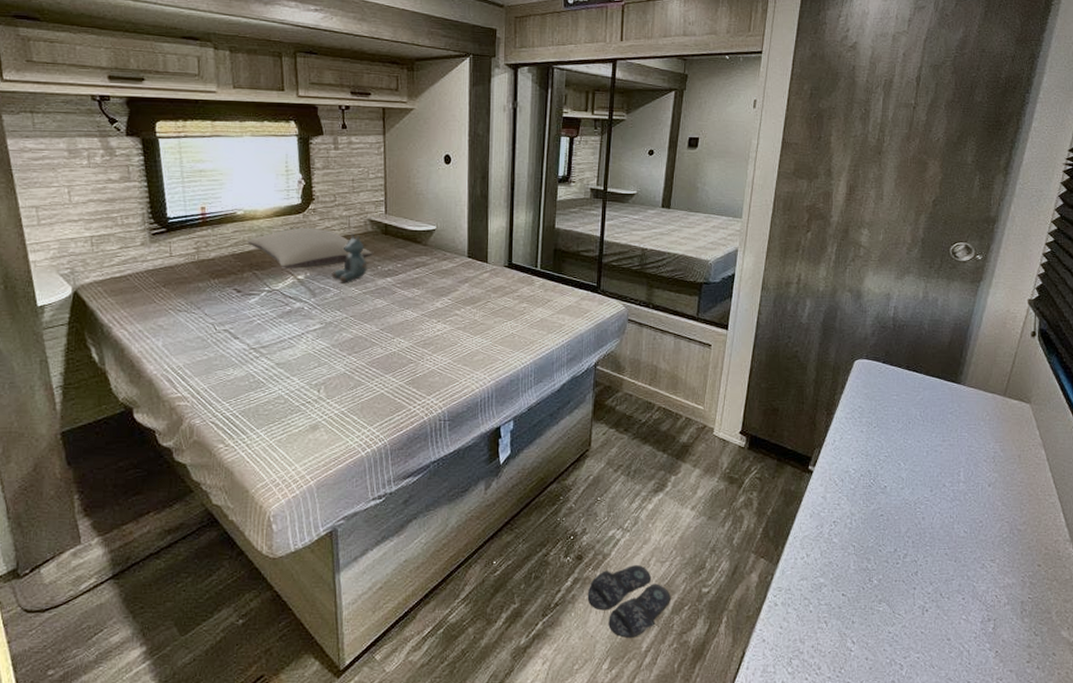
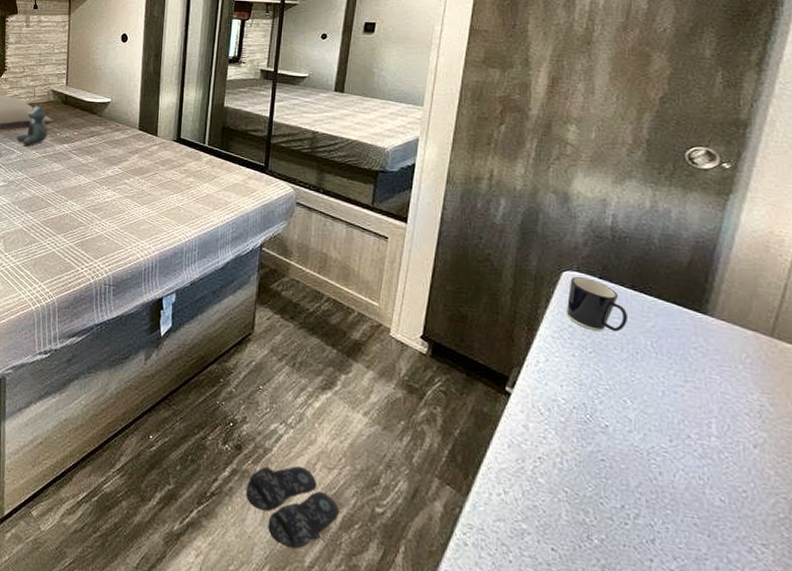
mug: none [857,364,904,408] -> present [566,277,629,332]

